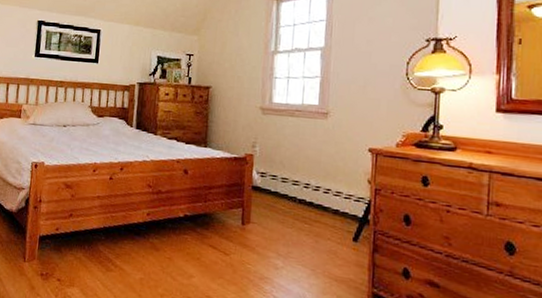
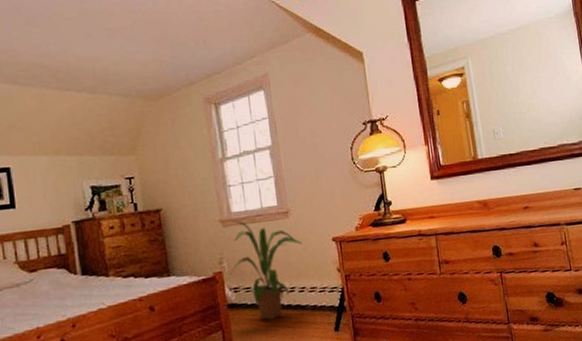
house plant: none [260,111,336,212] -> present [229,220,302,320]

